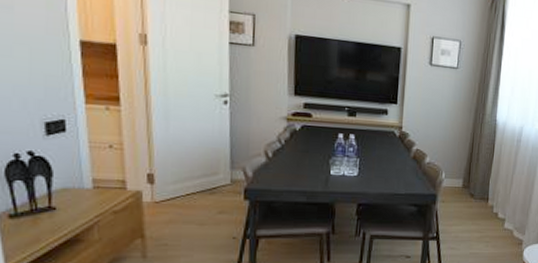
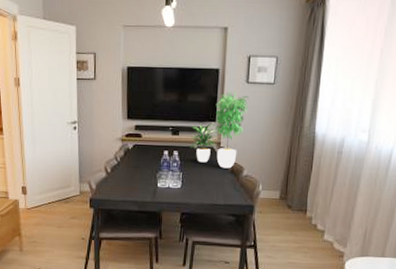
potted plant: none [368,72,432,155] -> present [189,91,249,169]

